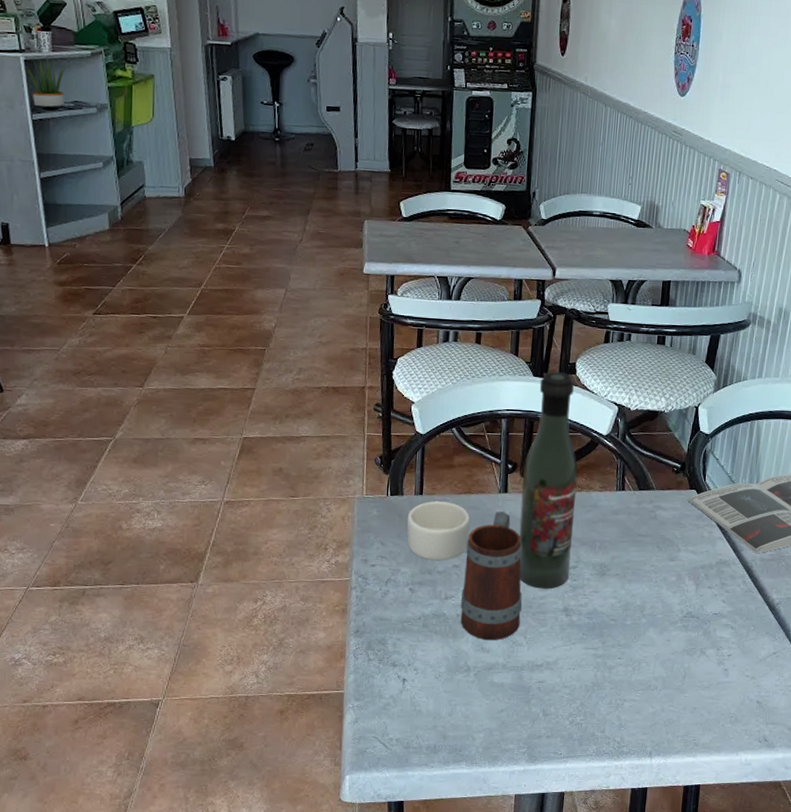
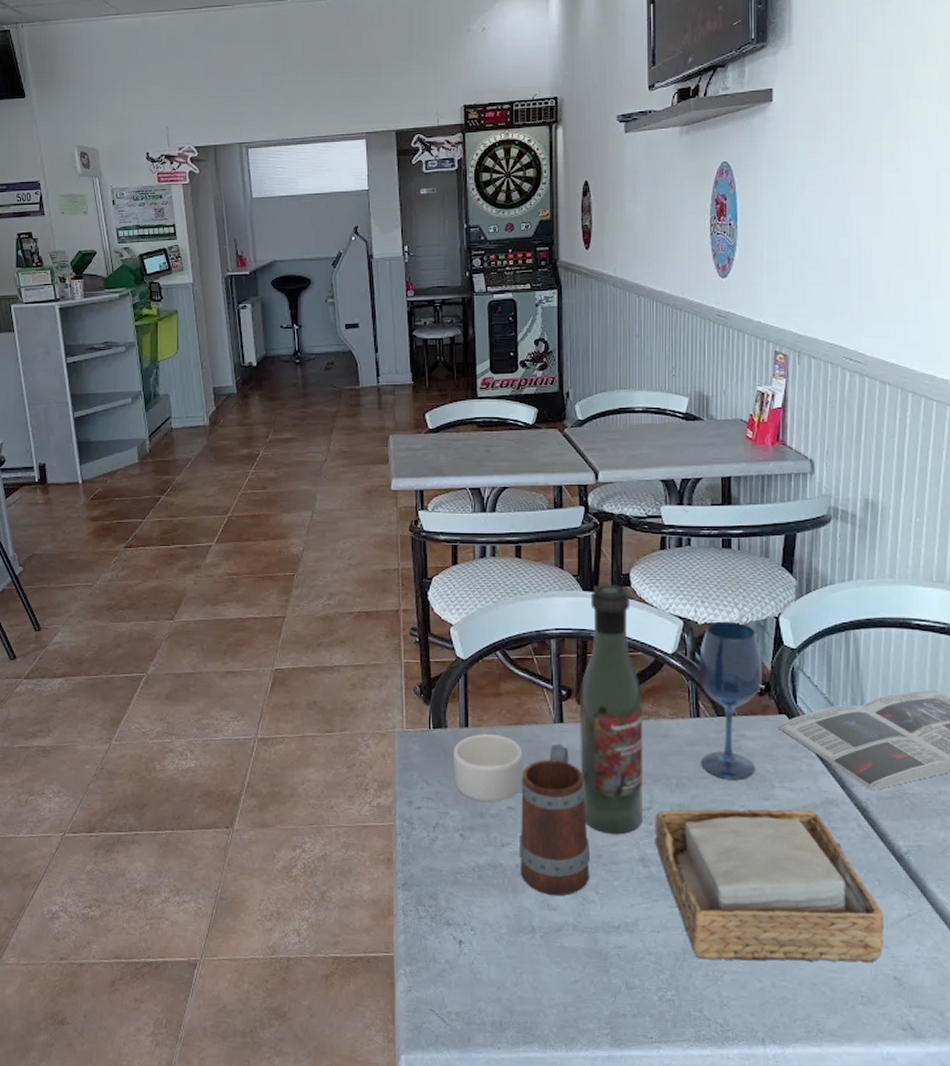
potted plant: present [24,57,66,111] -> none [59,303,97,353]
napkin holder: none [577,568,755,691] -> present [655,809,885,963]
wineglass: none [622,408,681,543] -> present [699,621,763,779]

